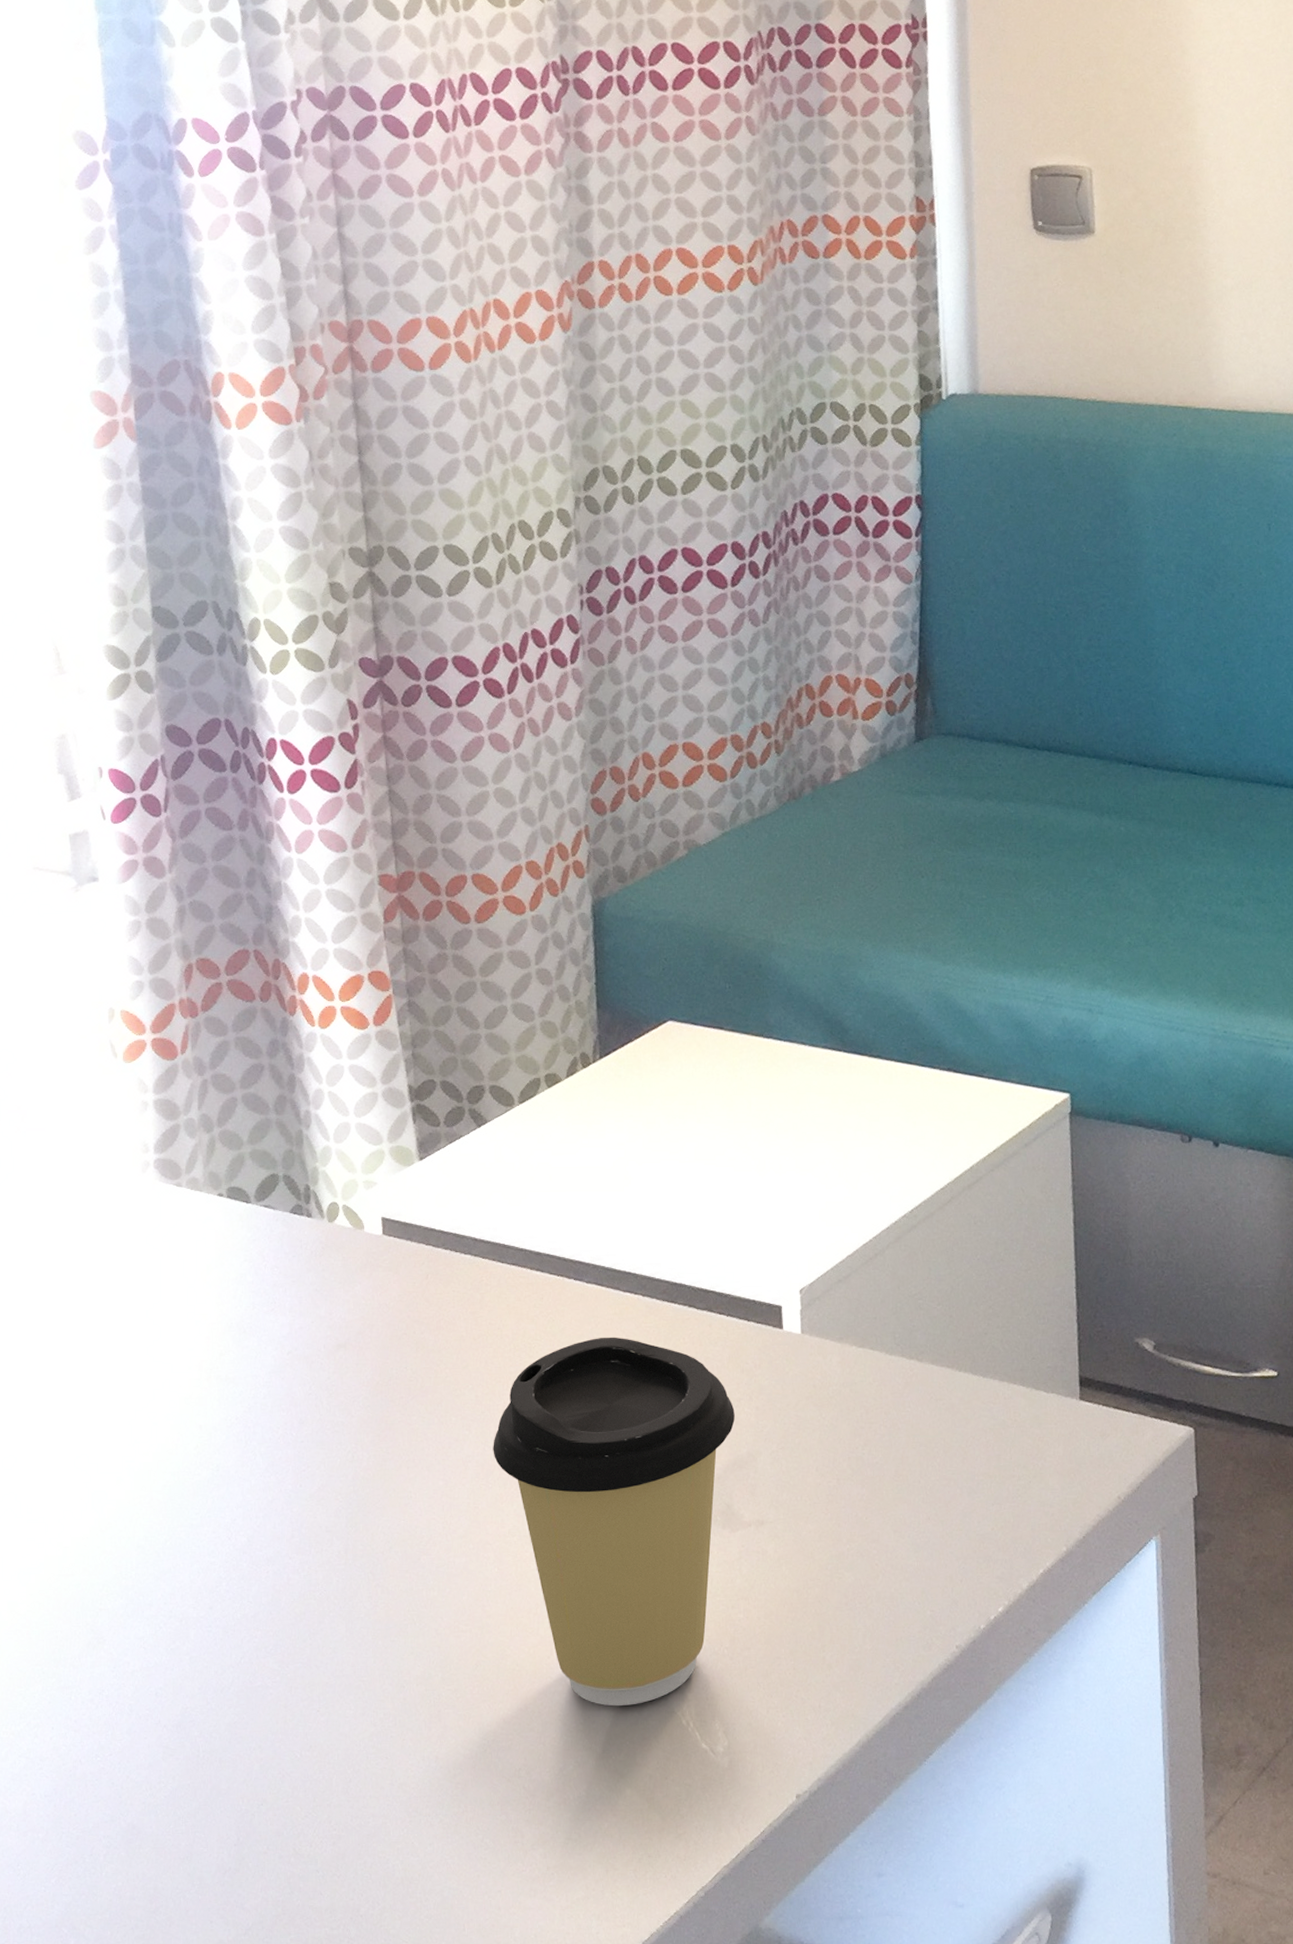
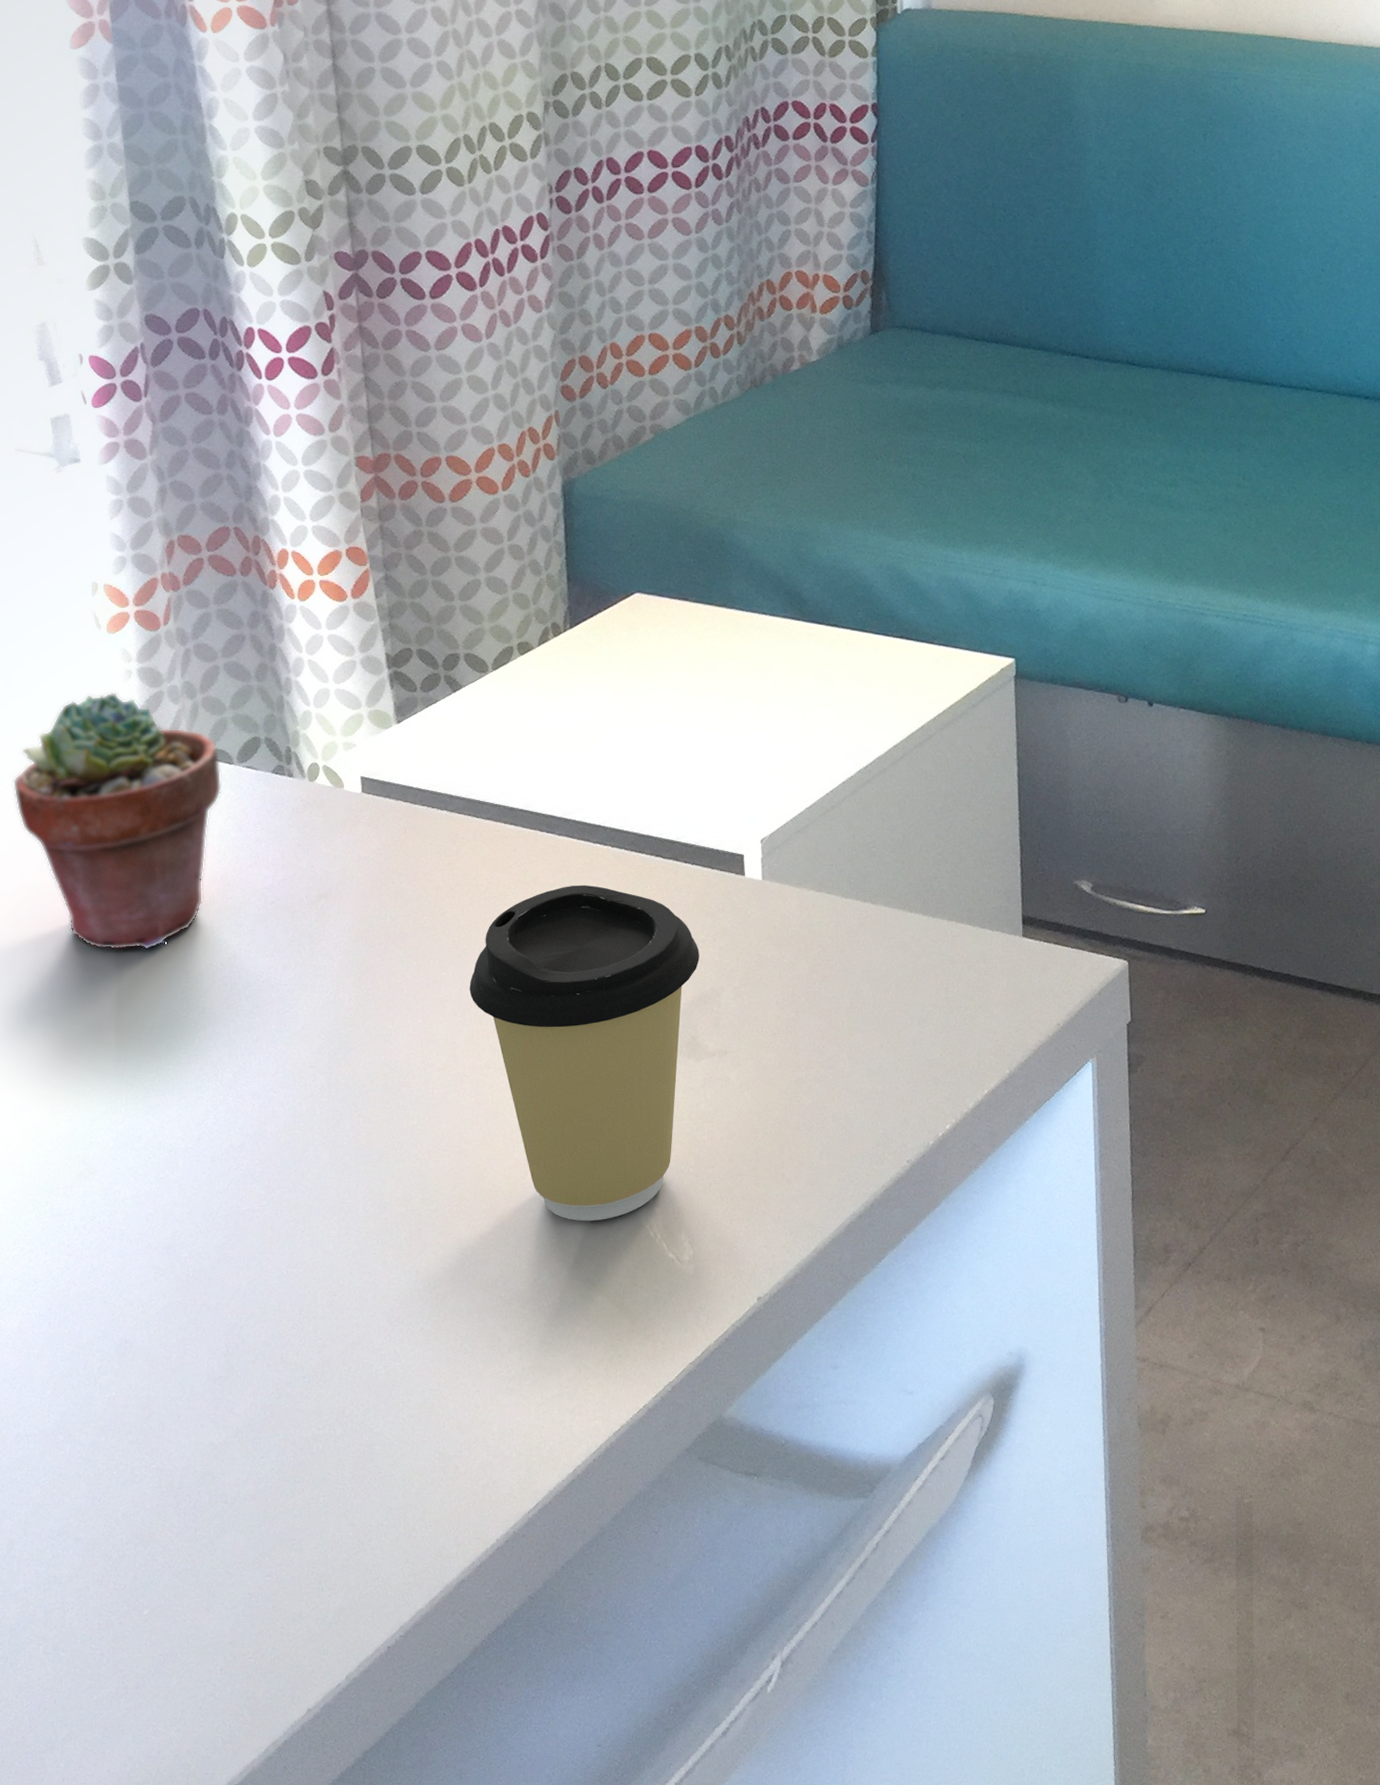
potted succulent: none [25,1125,238,1402] -> present [12,692,222,950]

